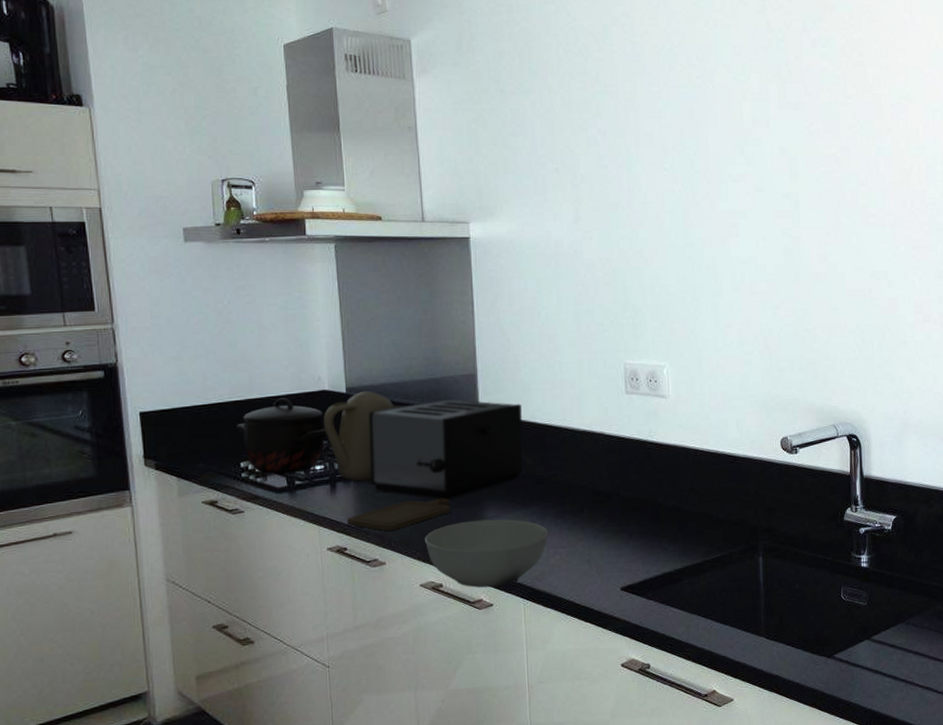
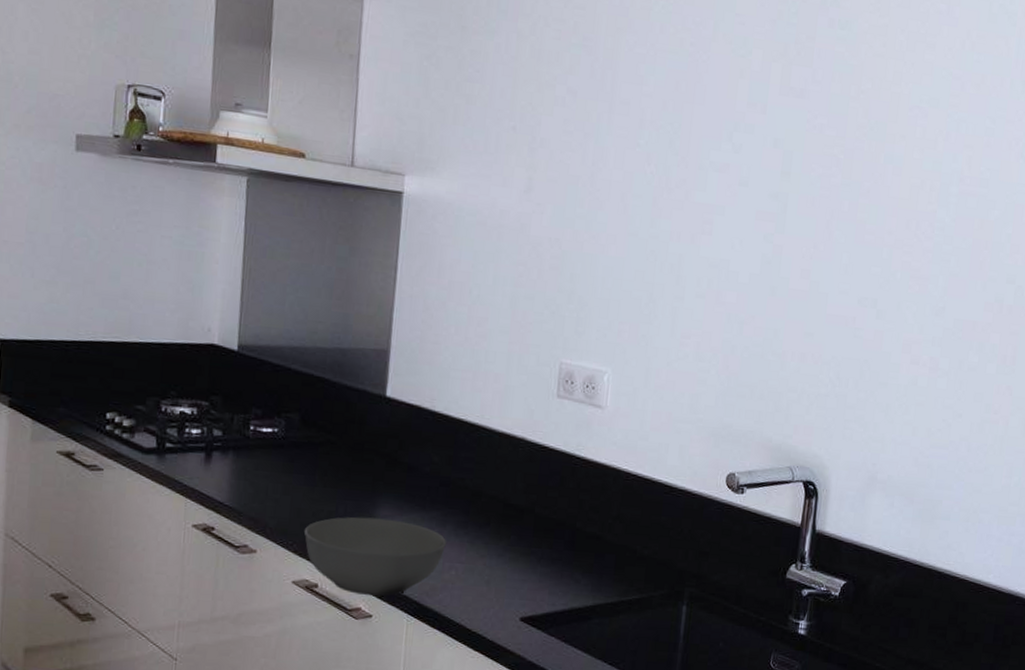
cooking pot: present [237,397,328,474] -> none [107,345,211,434]
kettle: present [324,390,403,482] -> none [207,351,301,455]
chopping board: present [347,498,451,531] -> none [219,483,339,515]
toaster: present [368,398,523,500] -> none [252,373,436,489]

